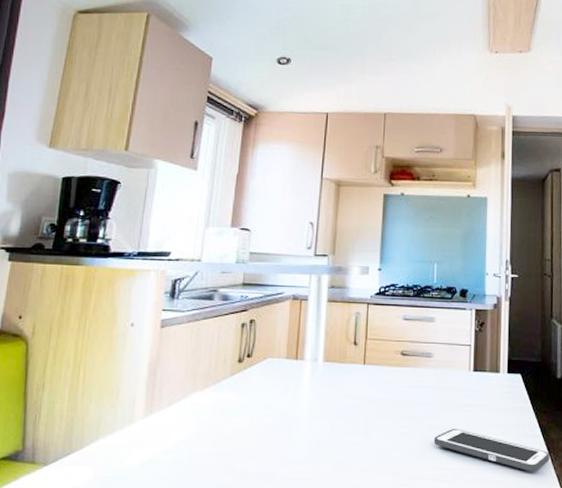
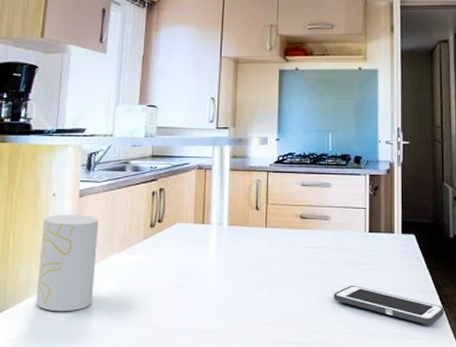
cup: none [107,346,181,456] -> present [36,214,99,312]

